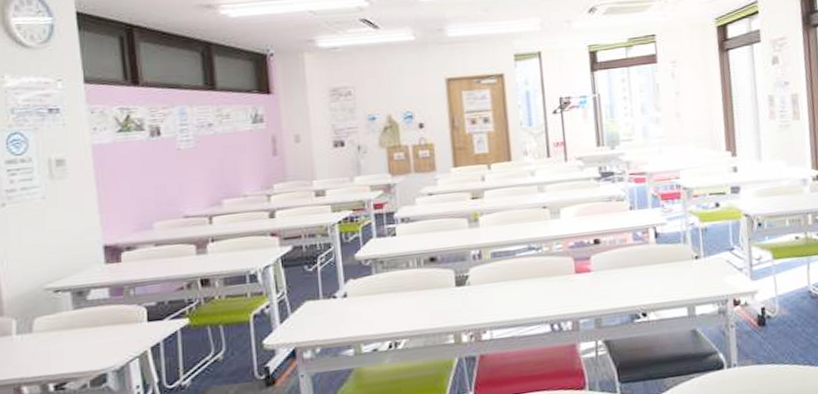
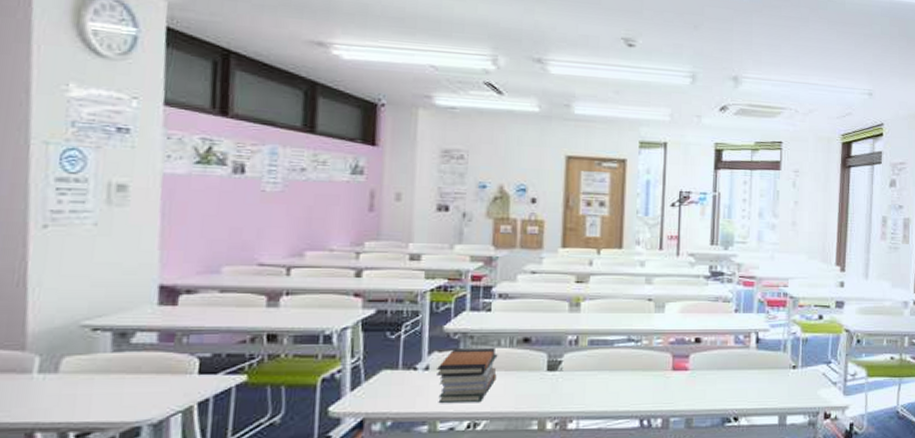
book stack: none [354,269,410,327] -> present [437,347,498,403]

